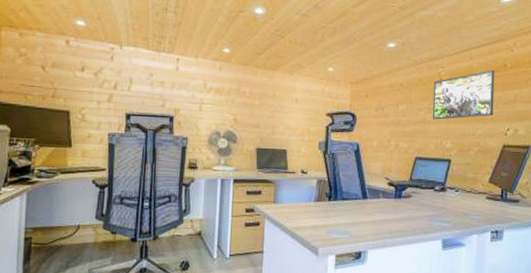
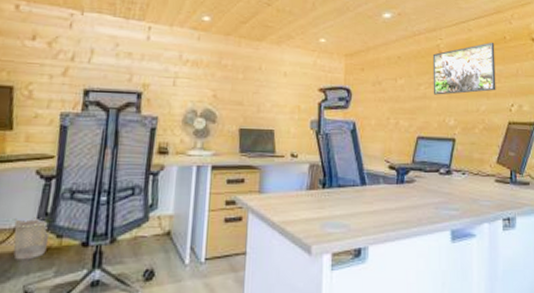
wastebasket: none [78,217,106,250] -> present [13,217,50,260]

